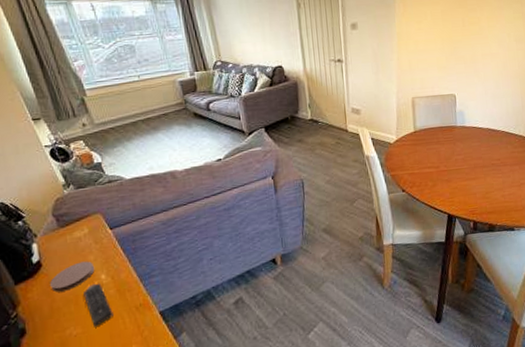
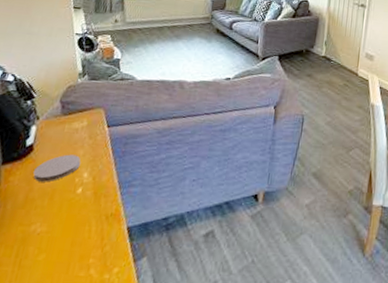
remote control: present [83,283,113,328] -> none [59,180,83,229]

